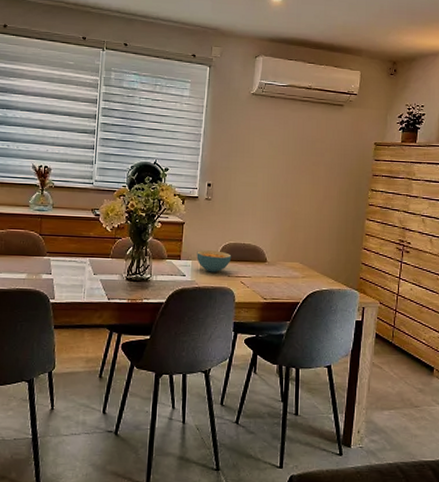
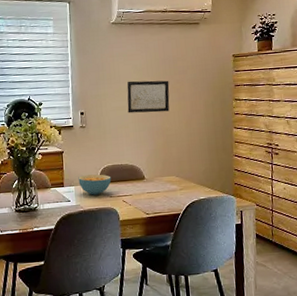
wall art: none [257,157,305,194] -> present [127,80,170,114]

